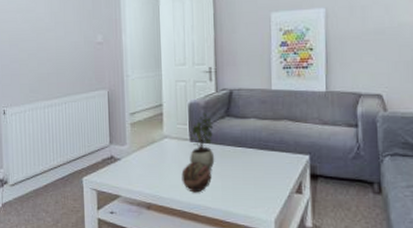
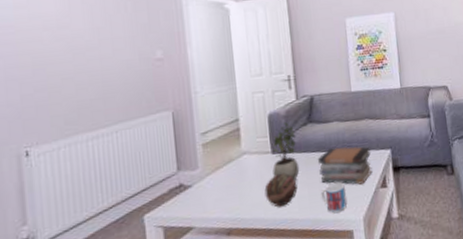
book stack: none [232,145,288,186] -> present [317,147,373,185]
mug: none [233,179,259,208] -> present [321,181,347,213]

